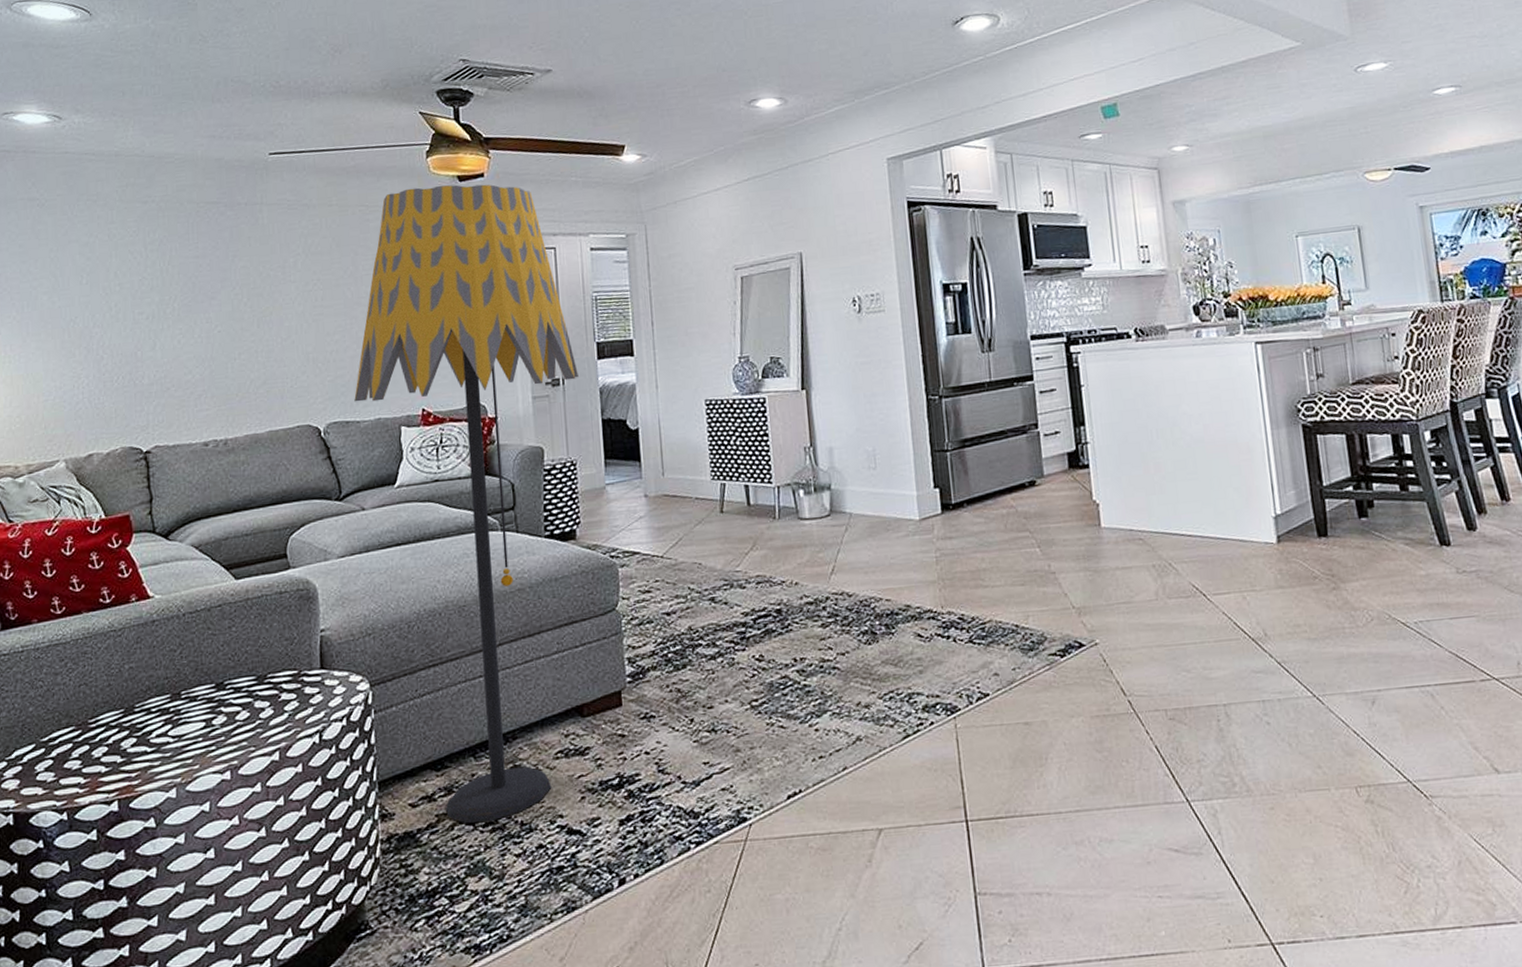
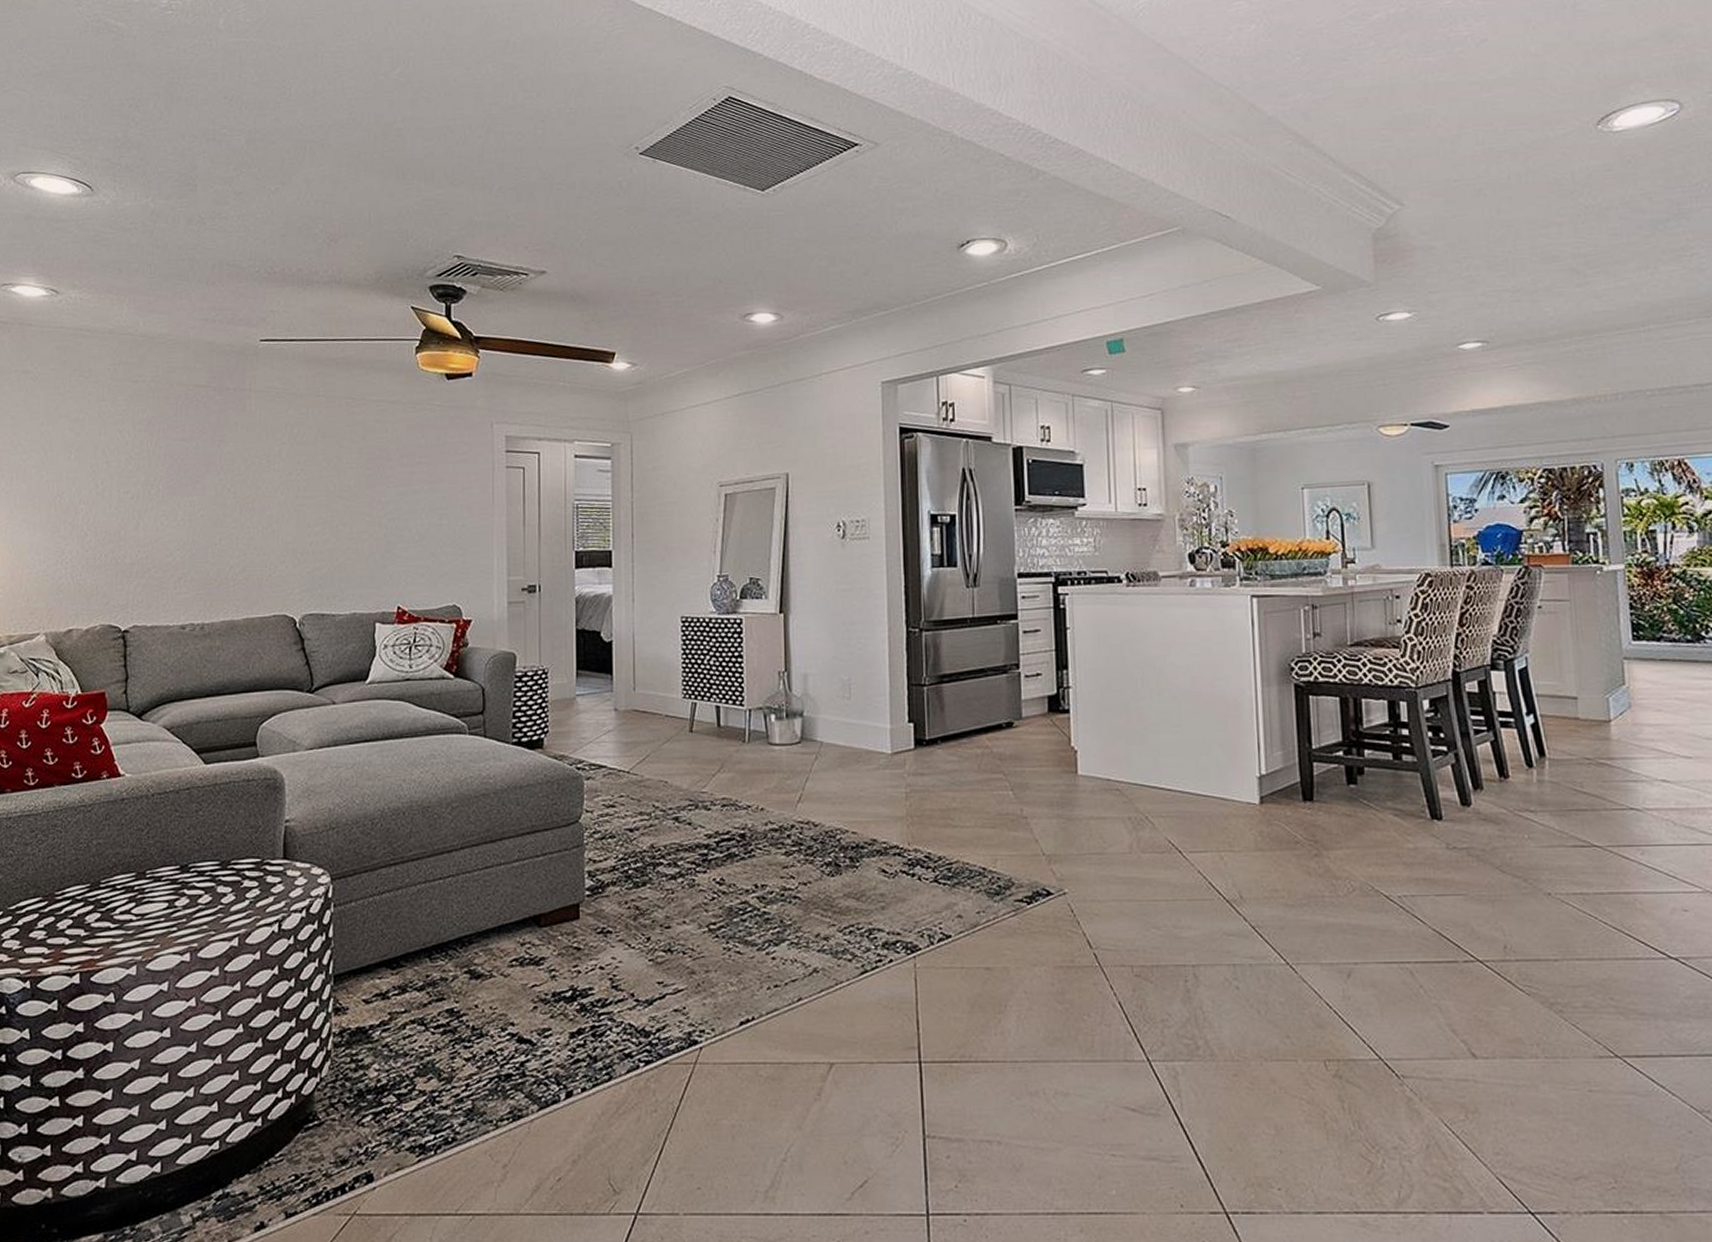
floor lamp: present [354,184,579,824] -> none [331,382,555,1024]

